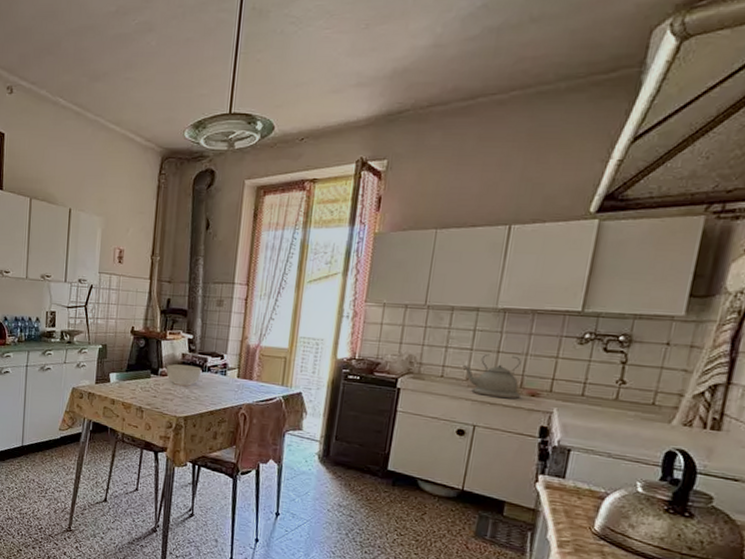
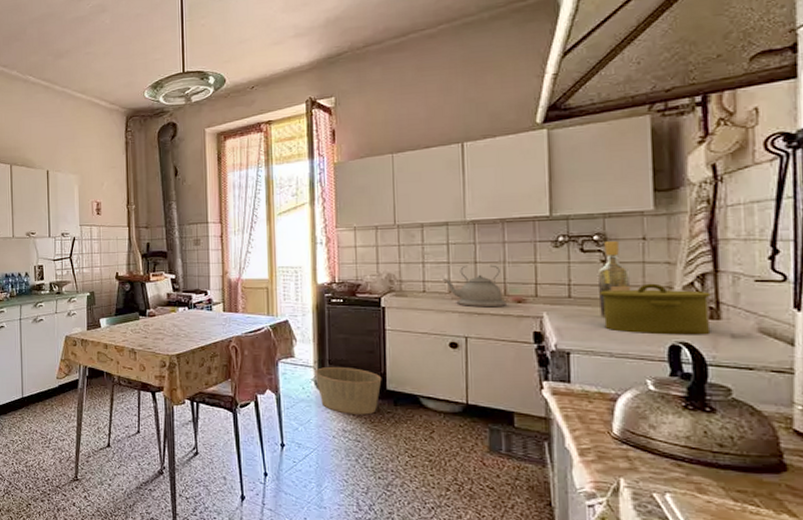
bowl: present [166,364,202,387] -> none [153,304,188,325]
basket: none [320,442,385,492] -> present [315,366,382,415]
bottle: none [608,343,647,420] -> present [598,241,631,319]
cooking pot: none [609,389,718,445] -> present [599,283,711,335]

